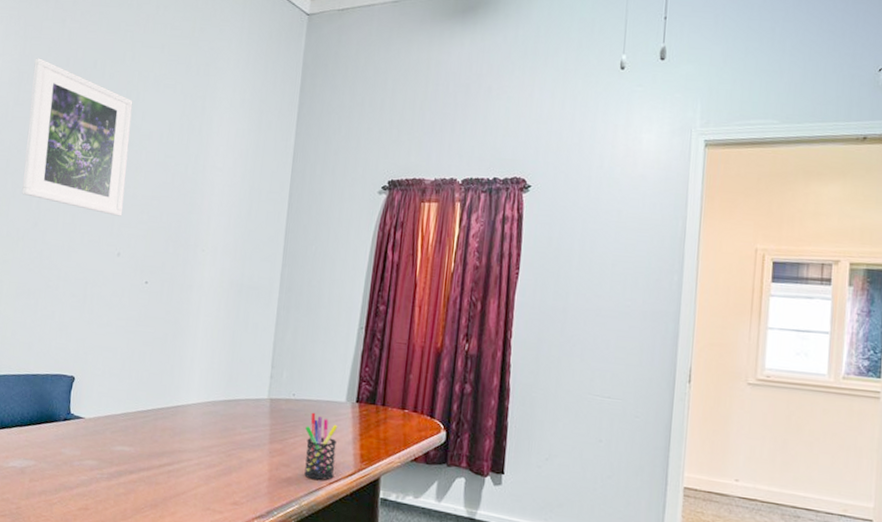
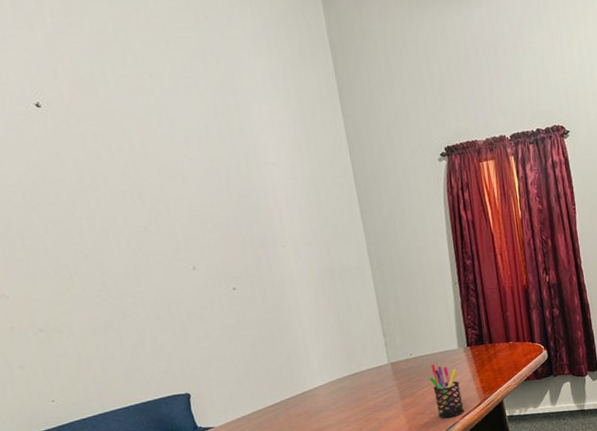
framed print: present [22,58,133,216] -> none [11,73,184,231]

